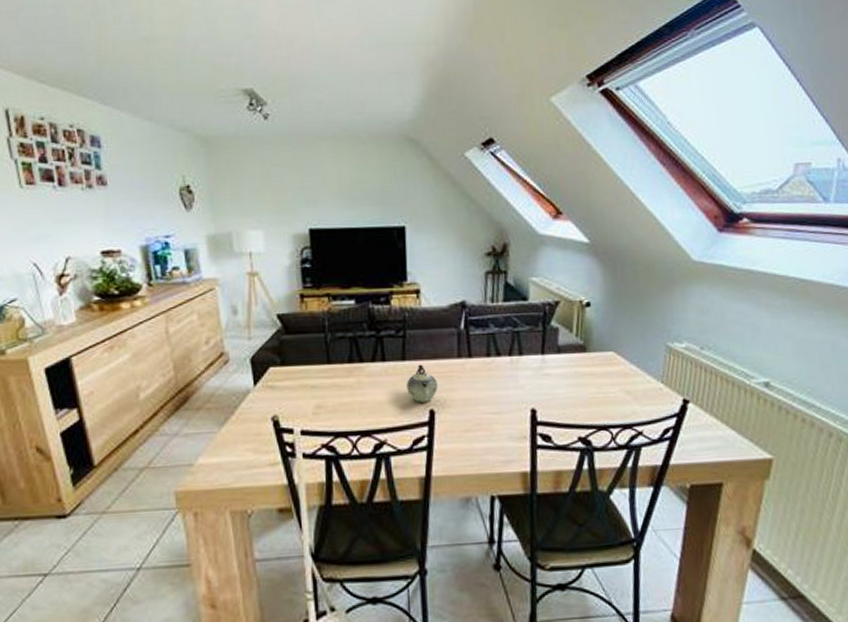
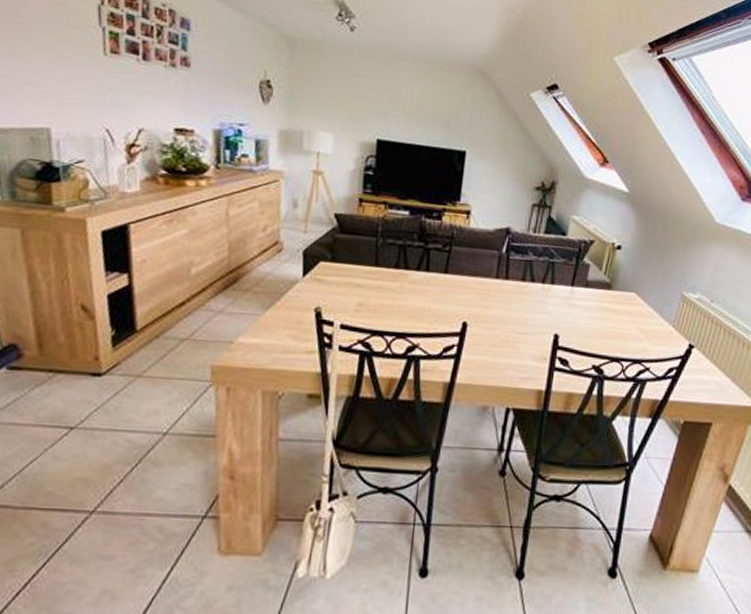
teapot: present [407,364,439,402] -> none [445,279,474,314]

